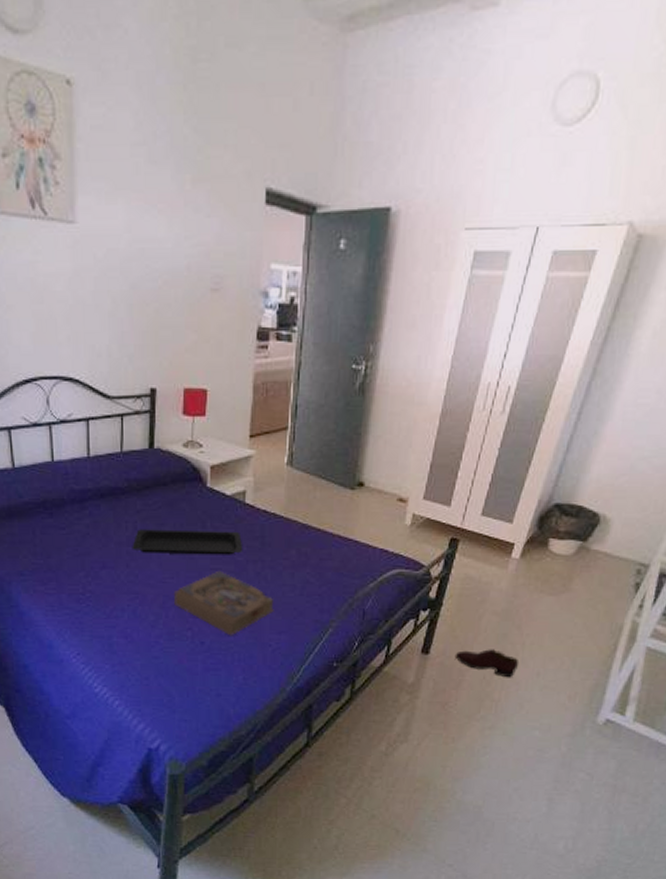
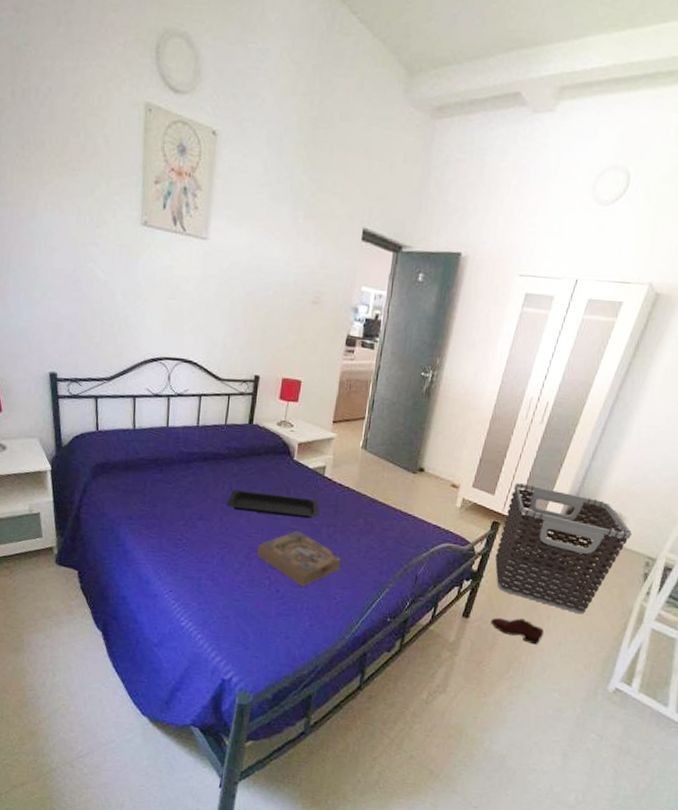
clothes hamper: none [455,488,619,638] -> present [495,482,632,615]

